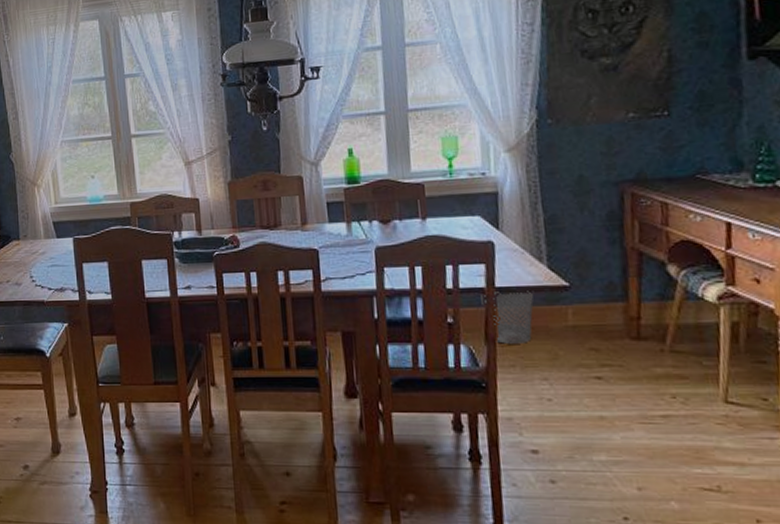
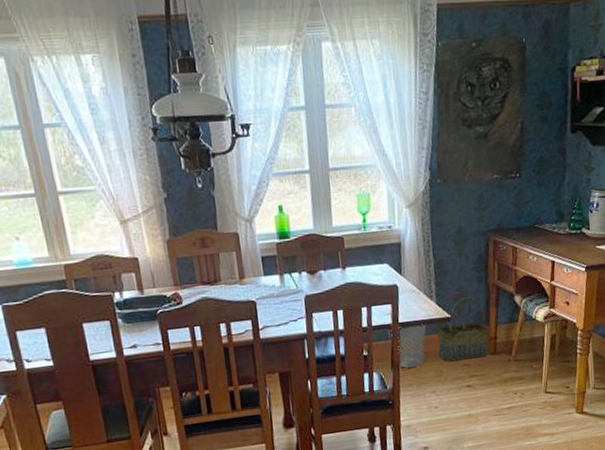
basket: none [549,255,629,343] -> present [437,292,489,362]

